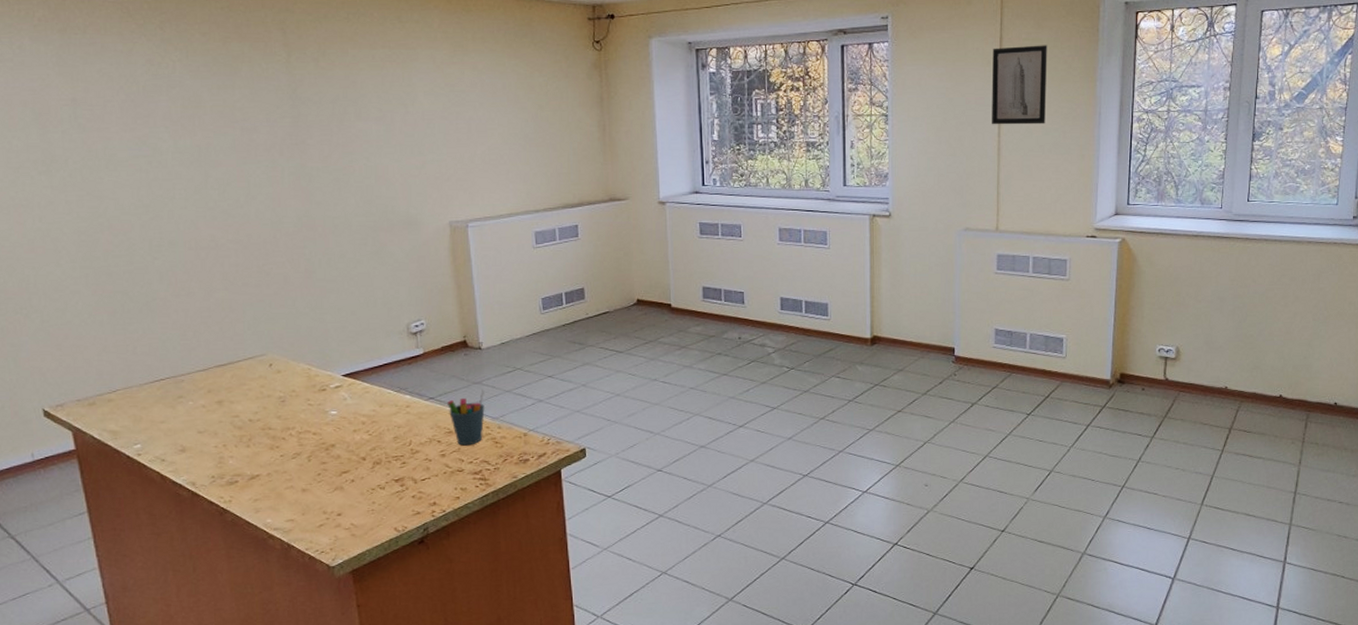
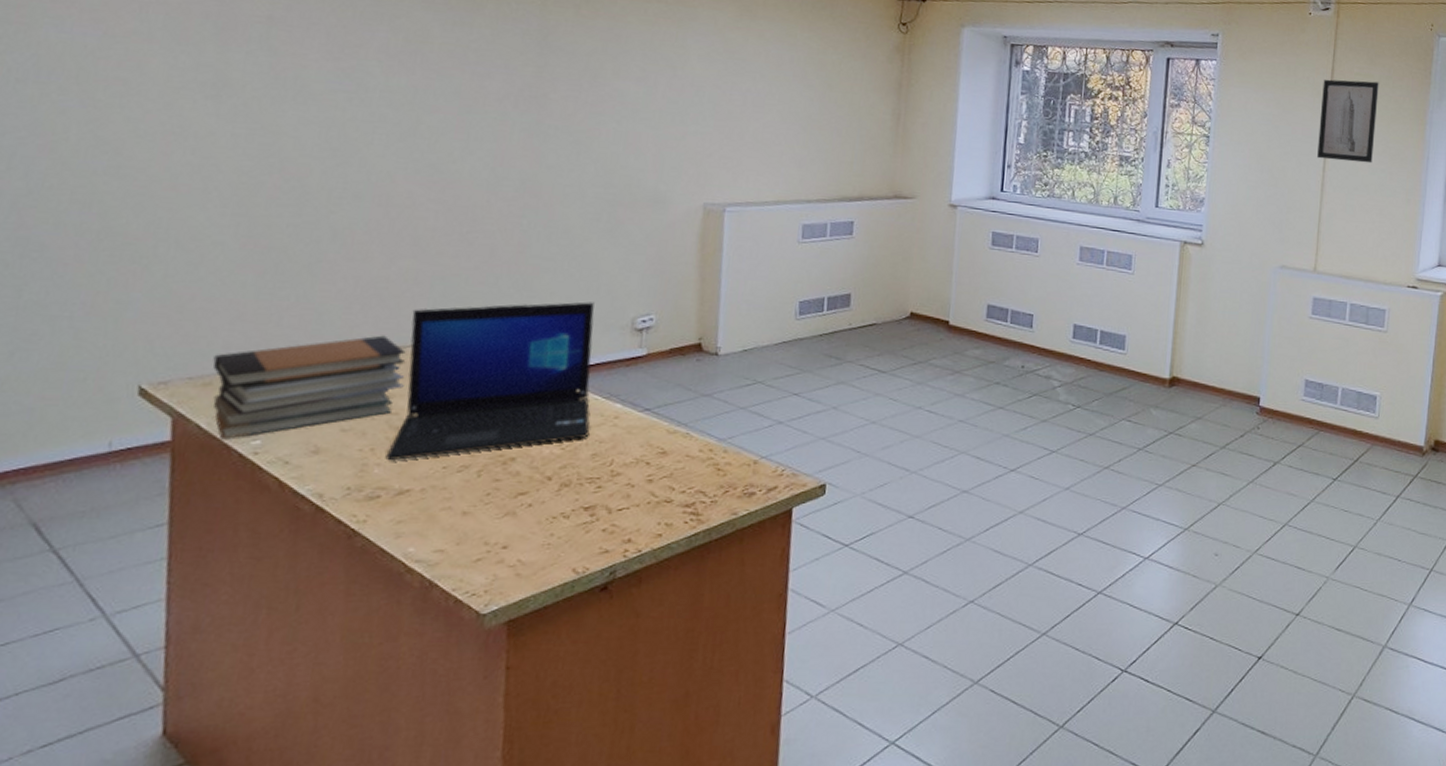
book stack: none [92,355,239,446] -> present [213,335,406,440]
laptop: none [233,314,389,454] -> present [385,302,595,461]
pen holder: present [447,388,485,446] -> none [666,402,714,471]

